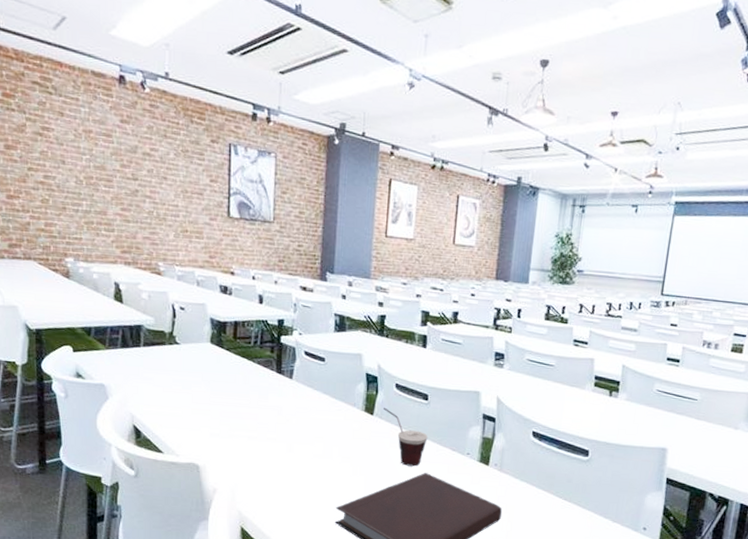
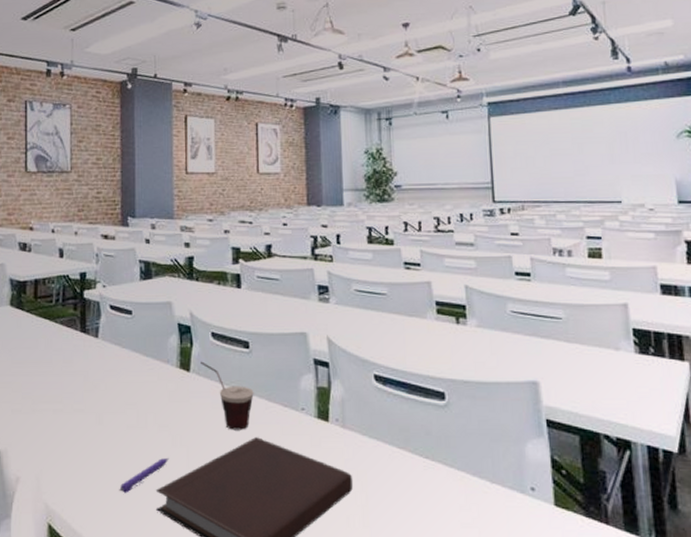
pen: none [304,483,349,508] -> present [119,458,169,493]

